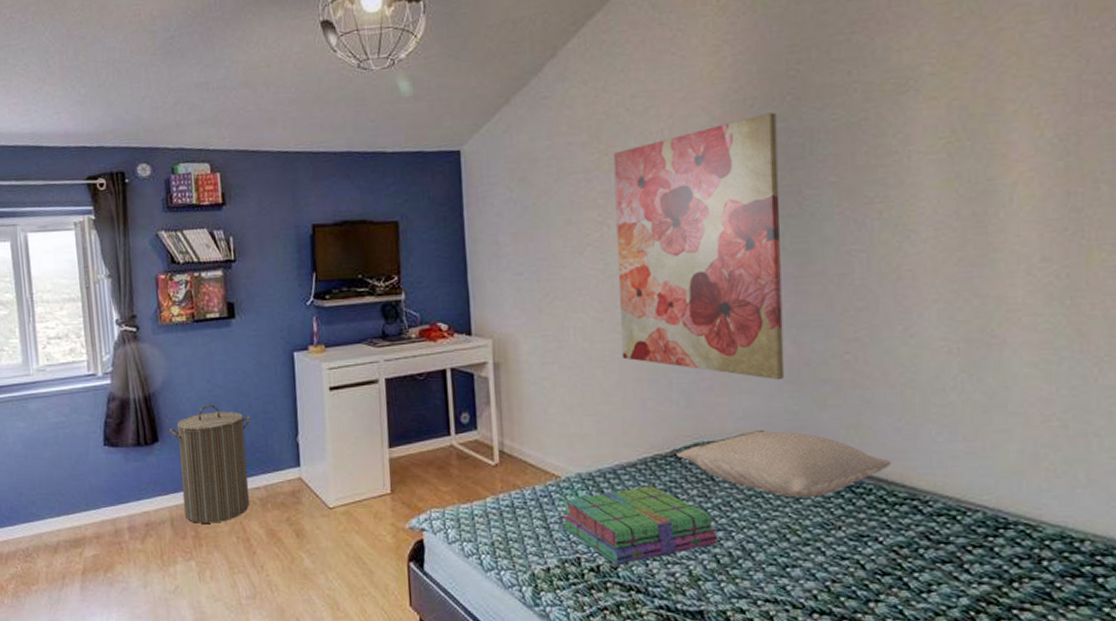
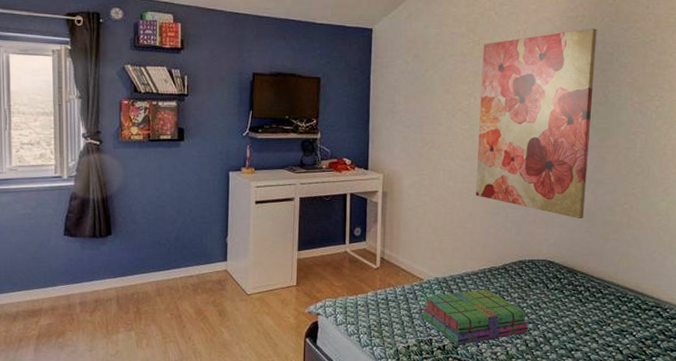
laundry hamper: present [169,404,250,523] -> none [121,208,190,302]
pillow: present [676,430,892,498] -> none [506,254,647,303]

